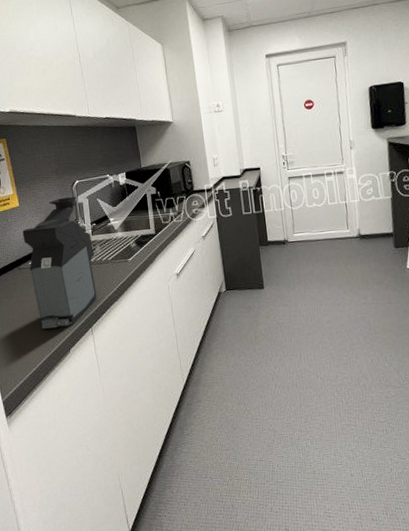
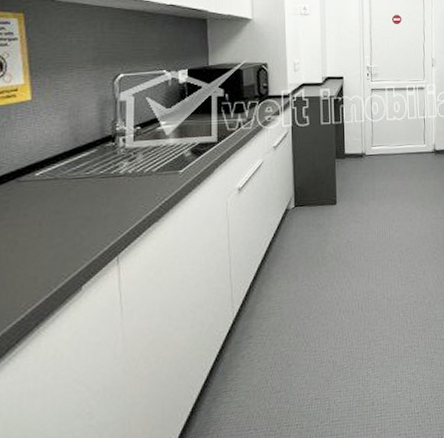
coffee maker: present [23,197,97,329] -> none [31,93,135,261]

